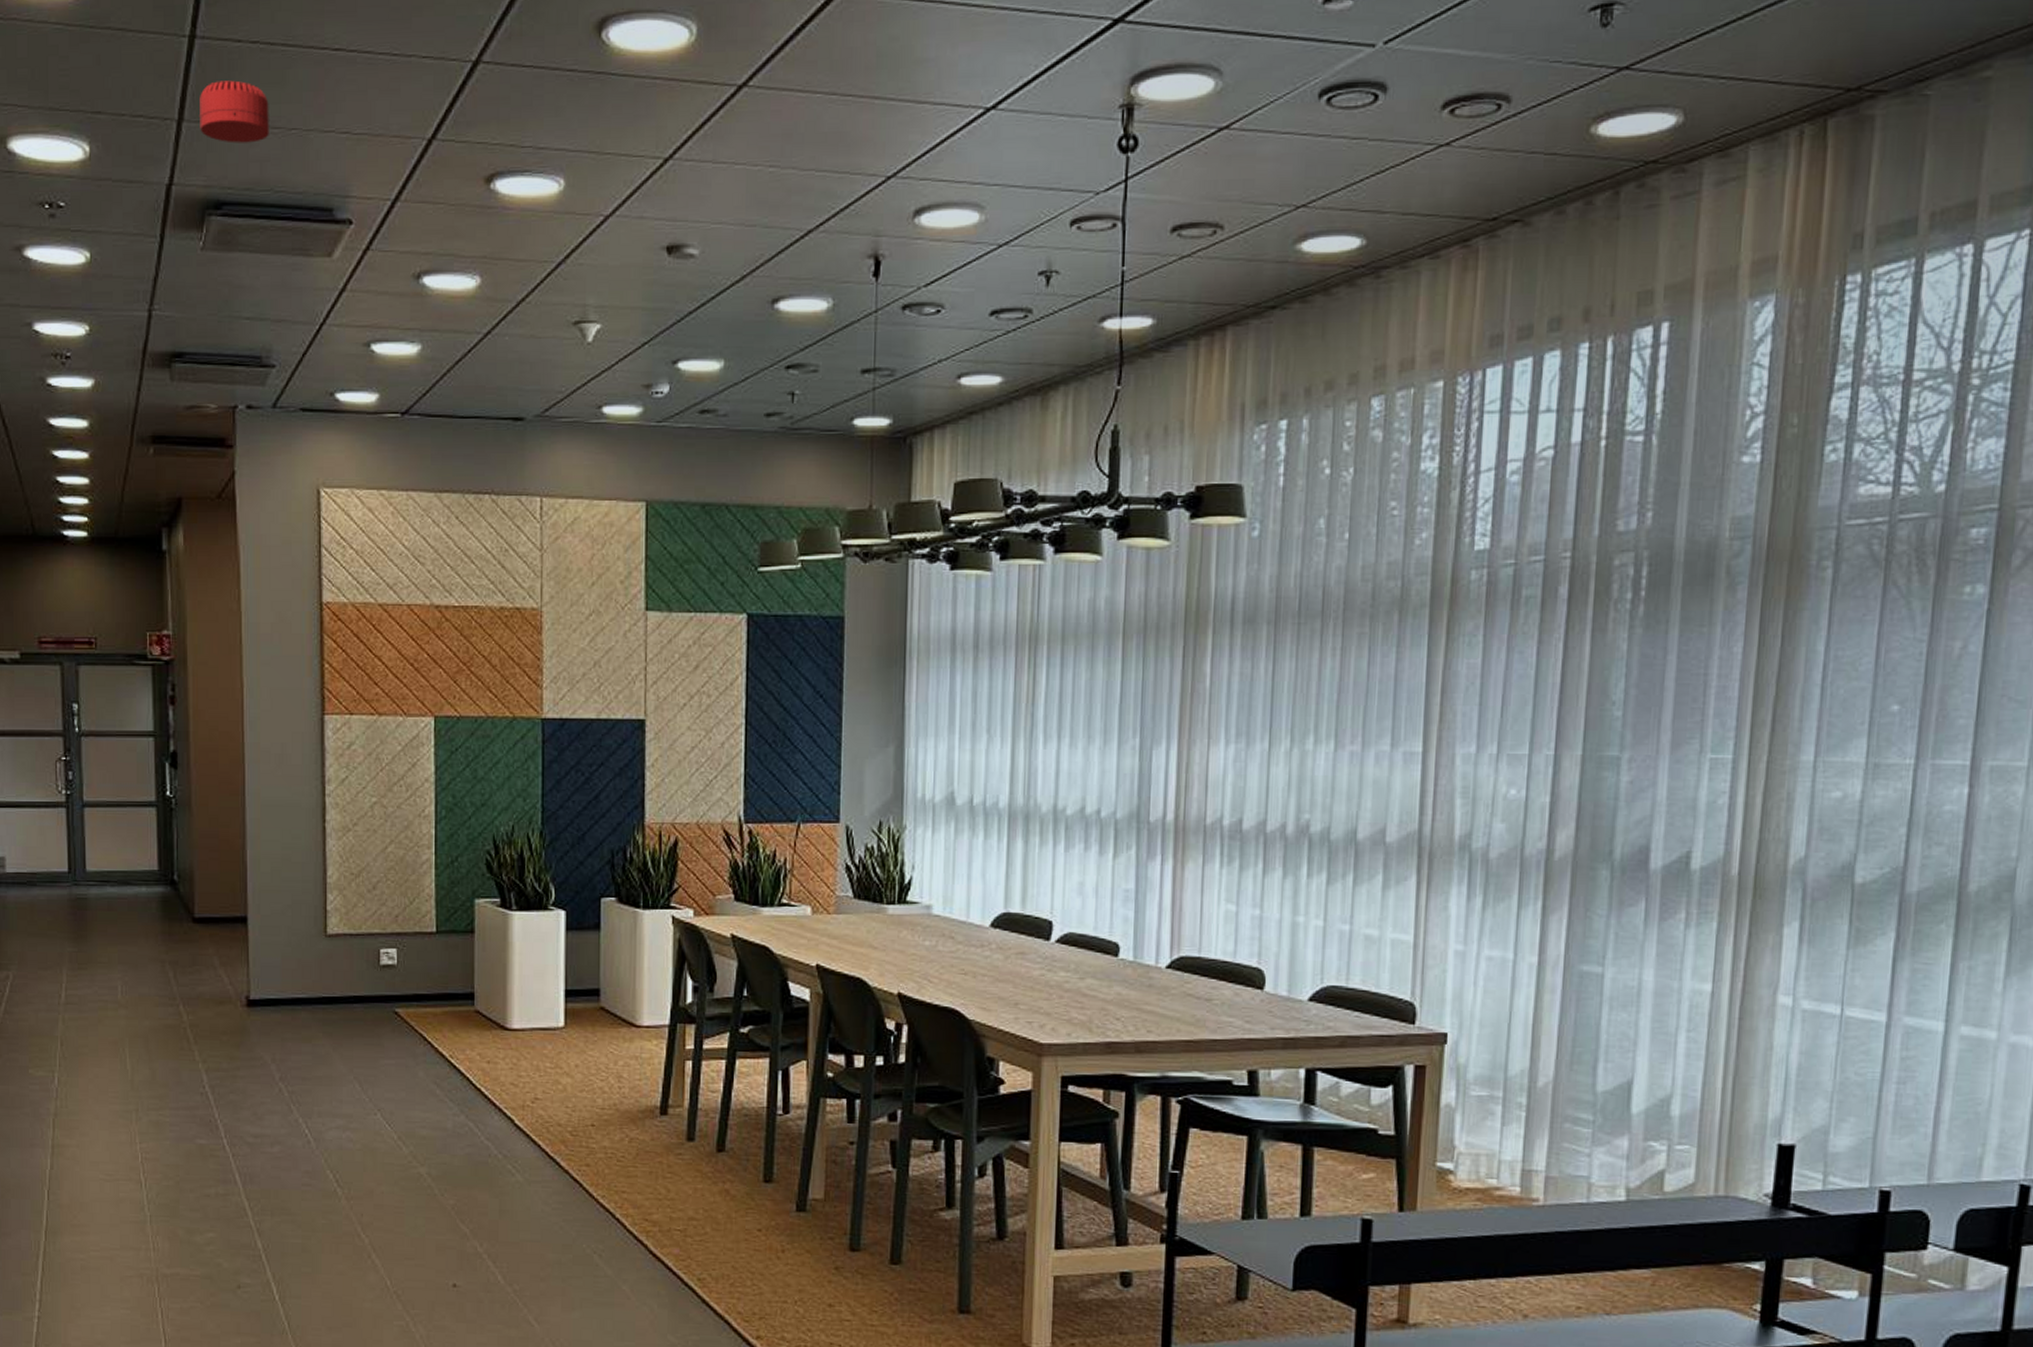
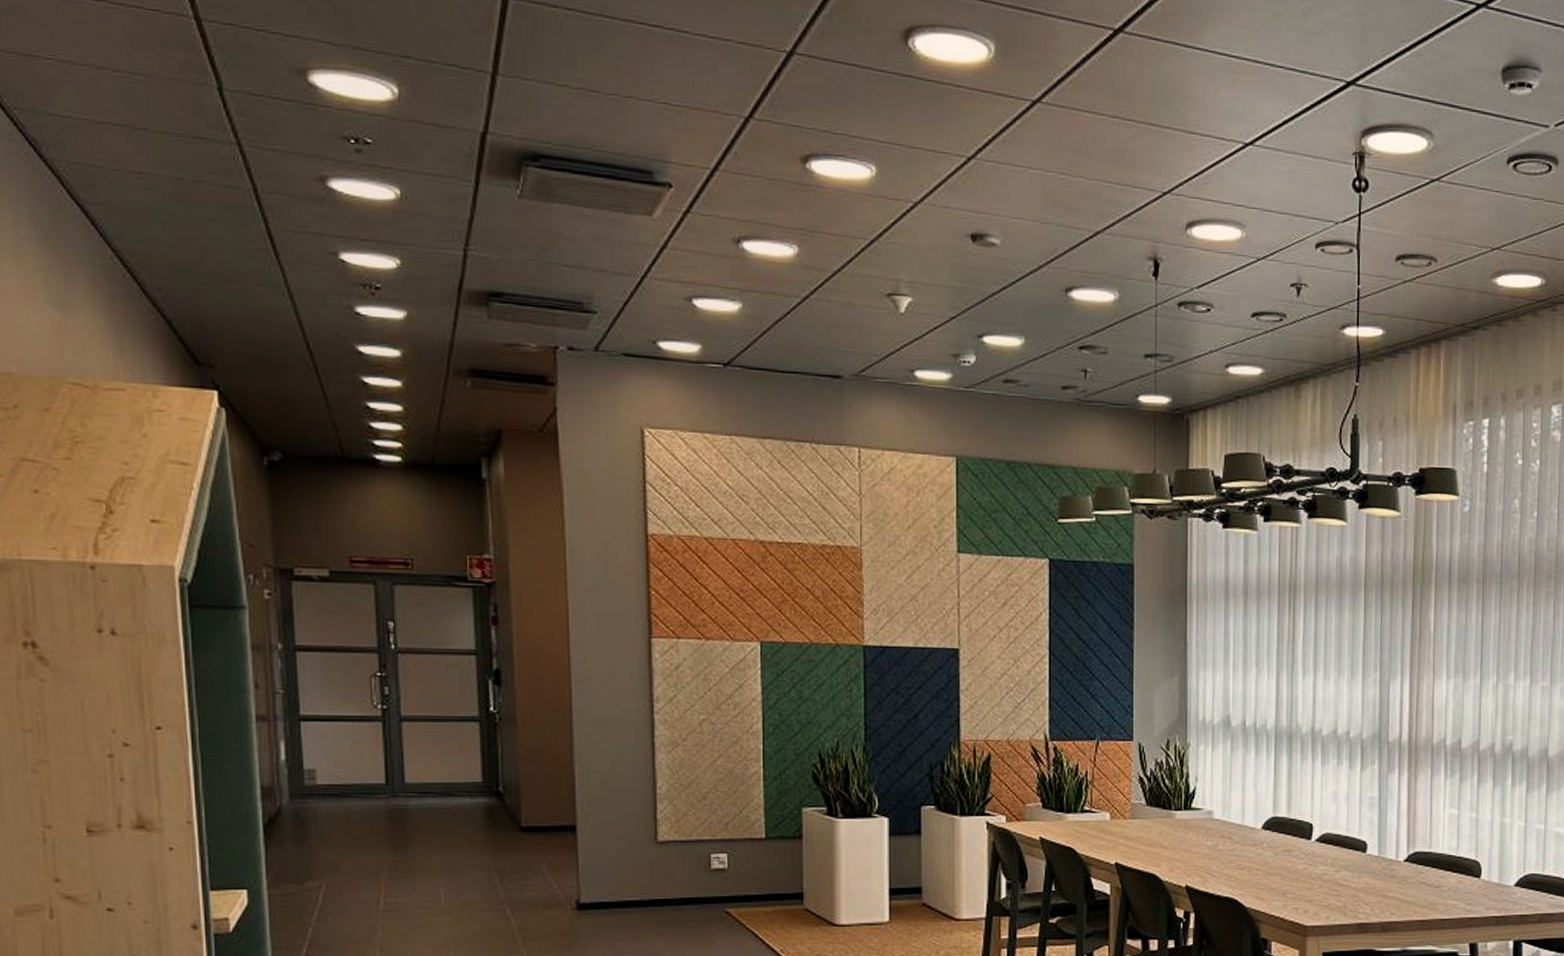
smoke detector: present [200,80,269,143] -> none [515,41,587,103]

